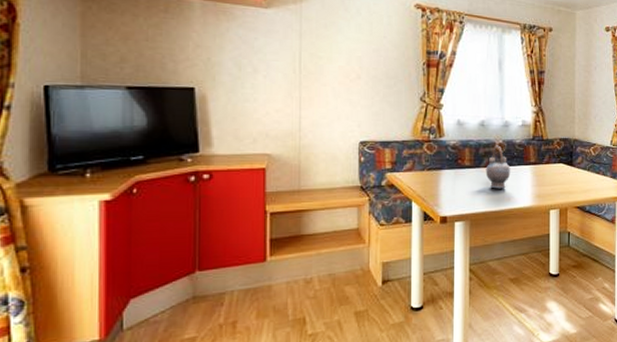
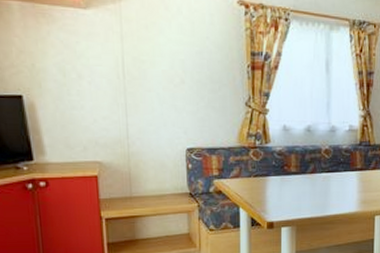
teapot: present [485,145,511,189] -> none [311,151,337,195]

